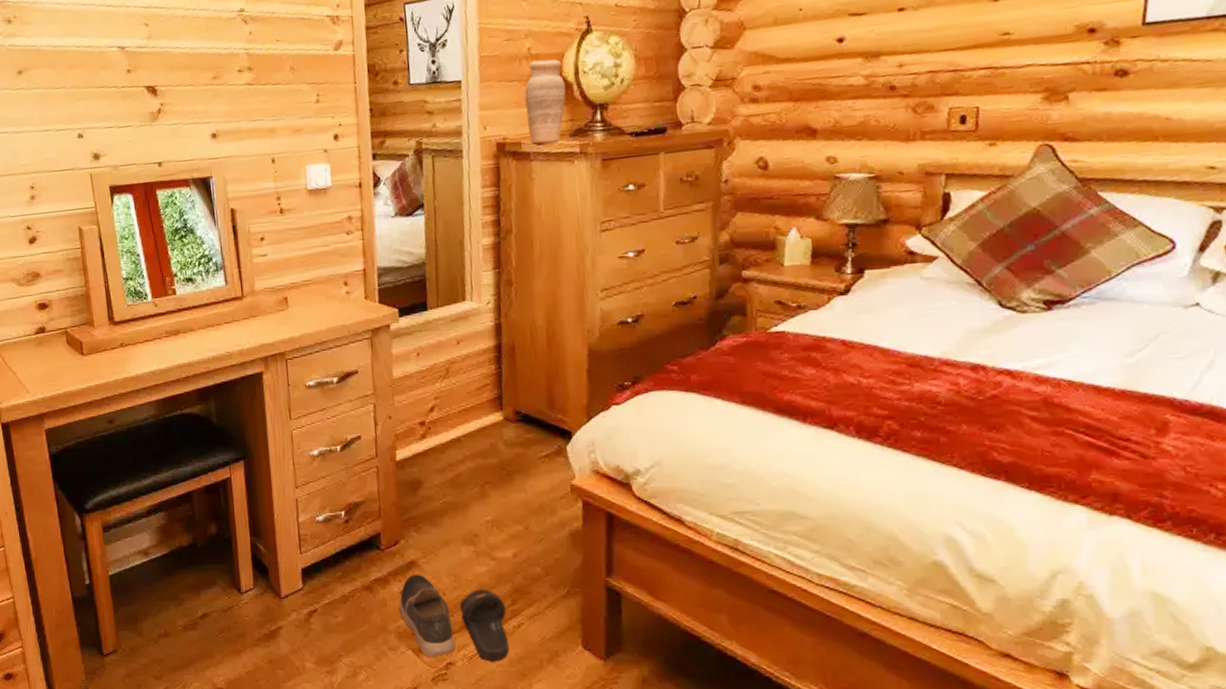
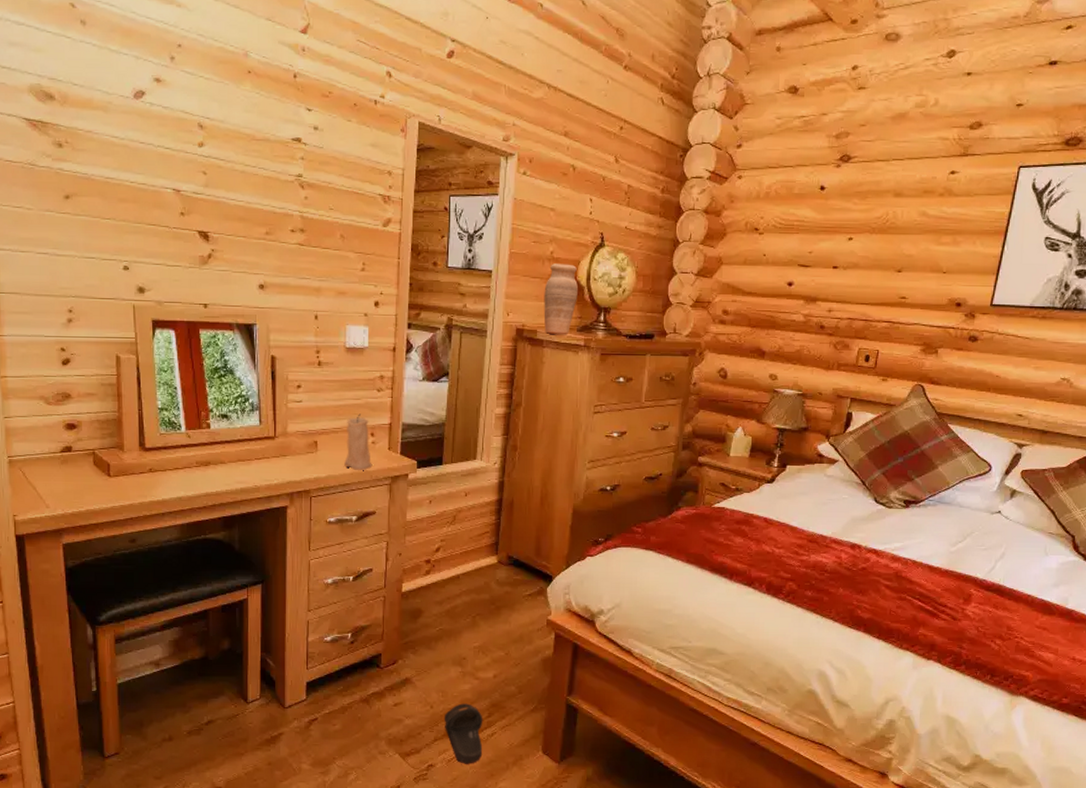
candle: none [317,261,350,327] -> present [344,414,373,471]
slipper: present [399,574,456,657] -> none [392,689,437,760]

